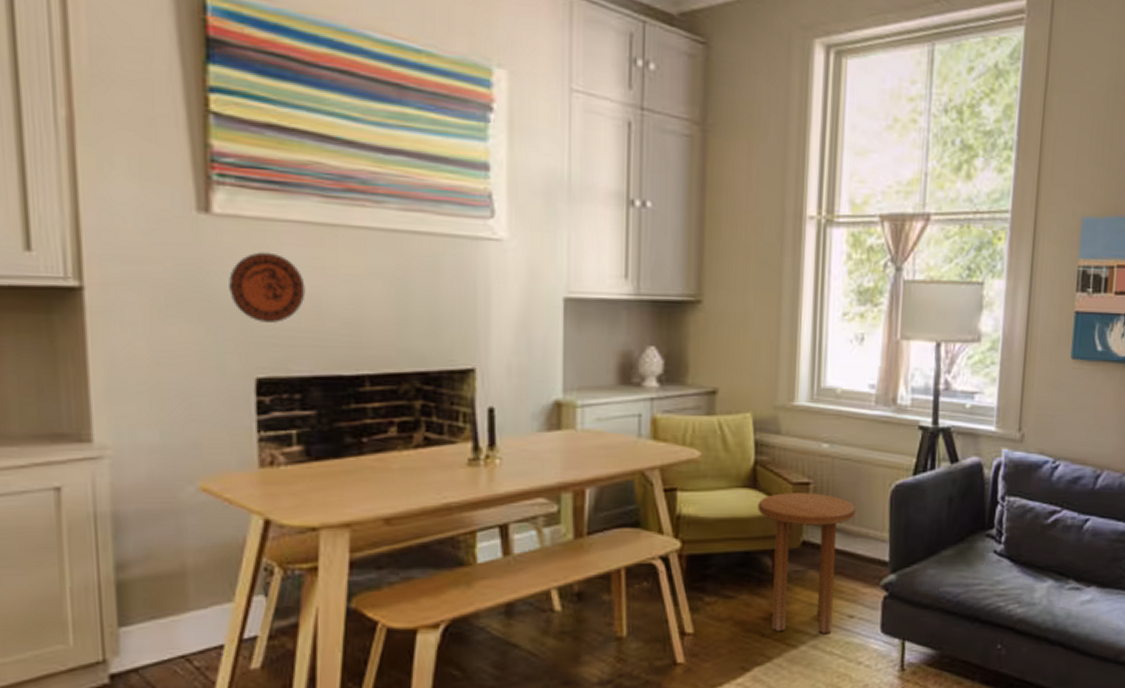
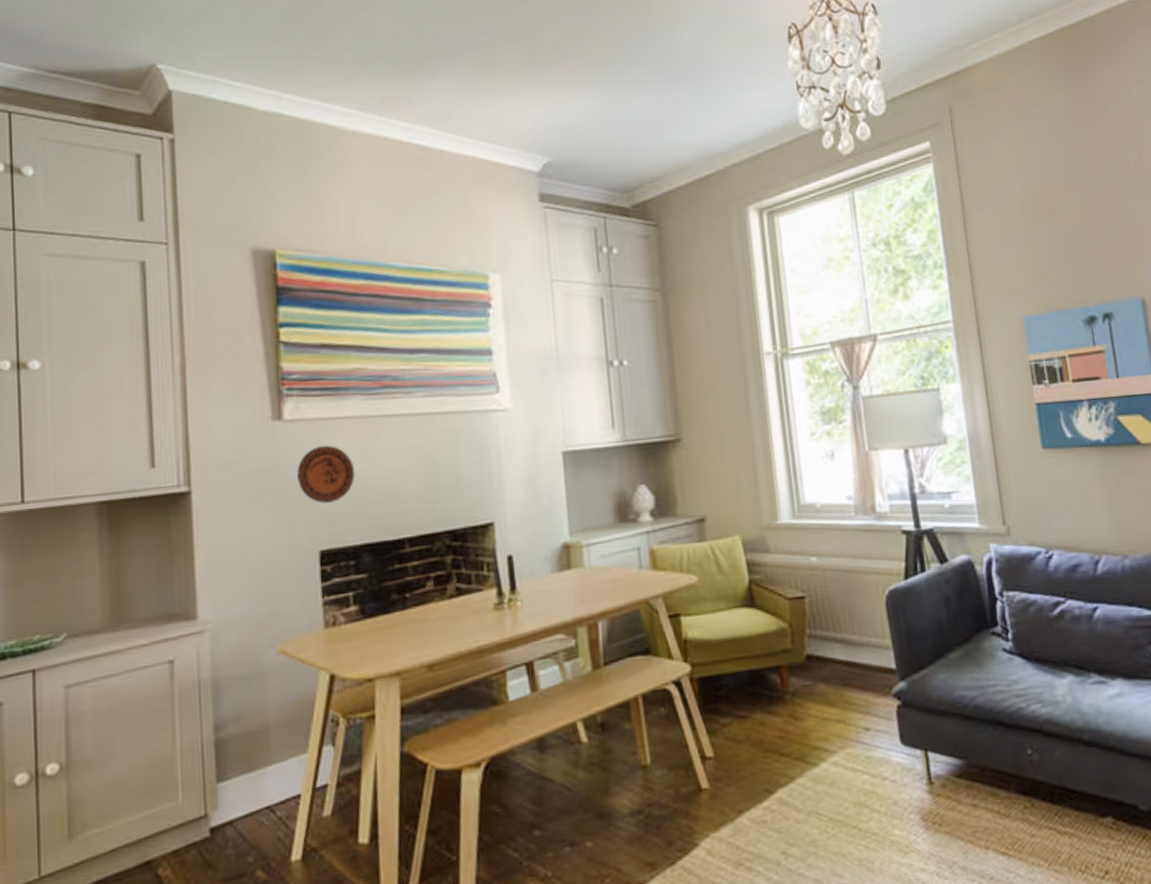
side table: present [758,493,856,635] -> none [758,606,855,751]

